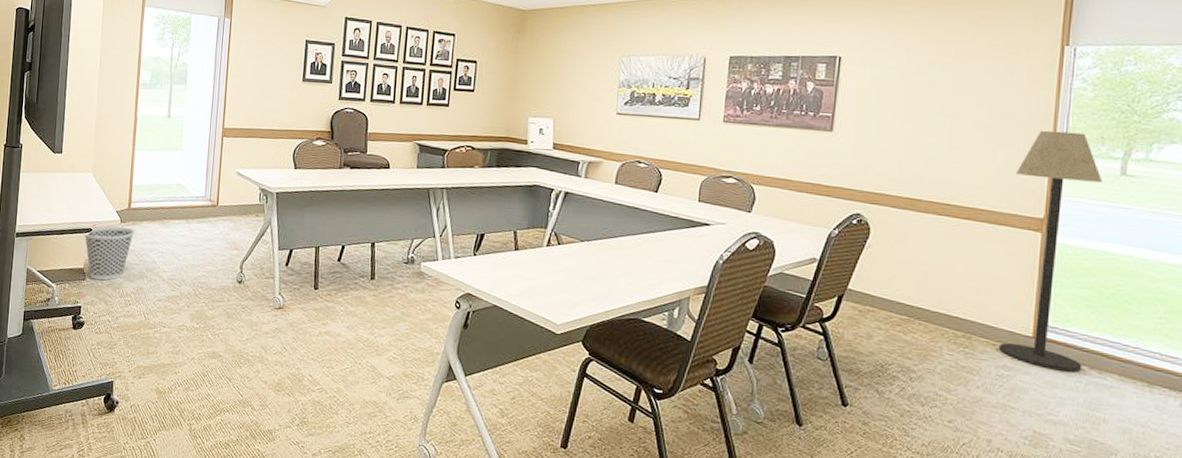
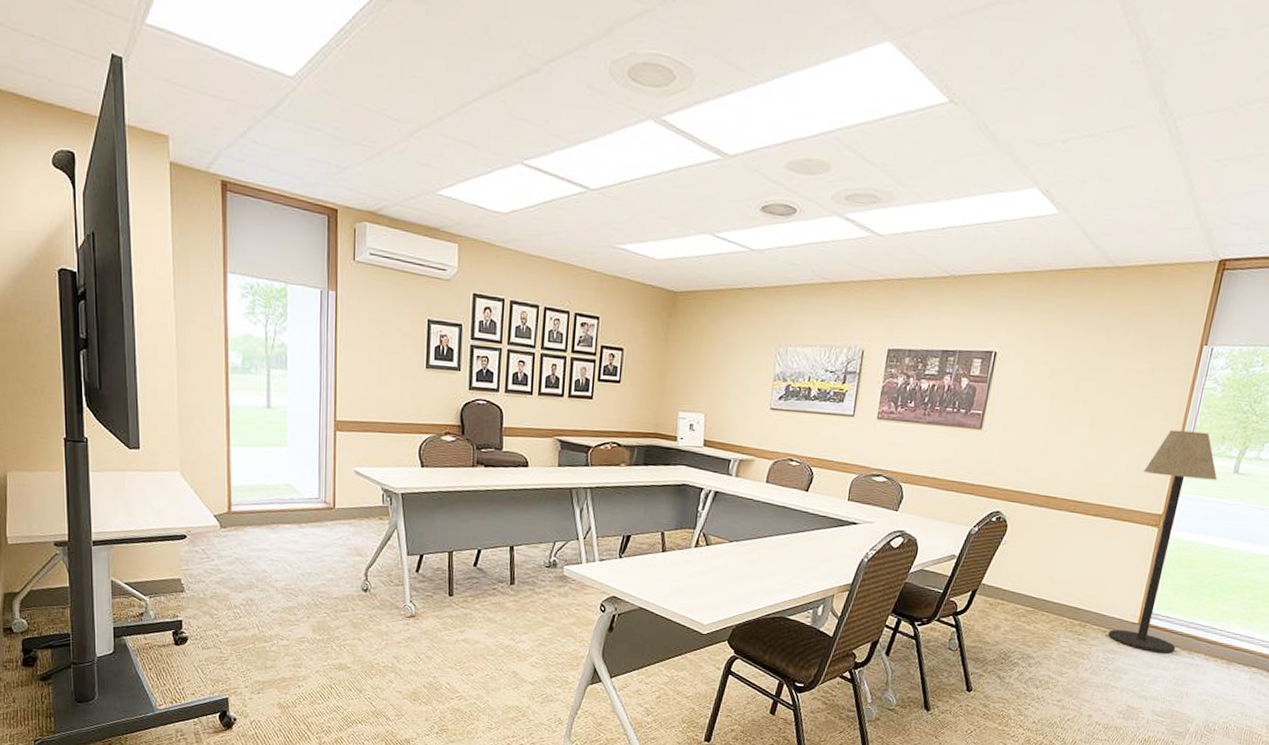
wastebasket: present [83,226,134,281] -> none [176,532,238,592]

